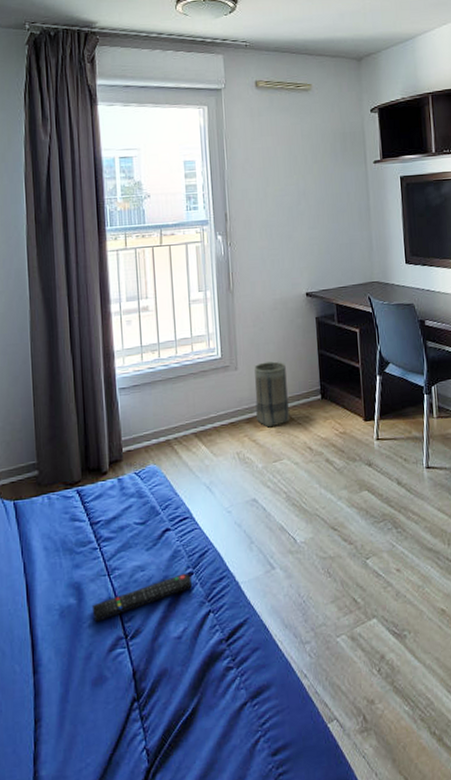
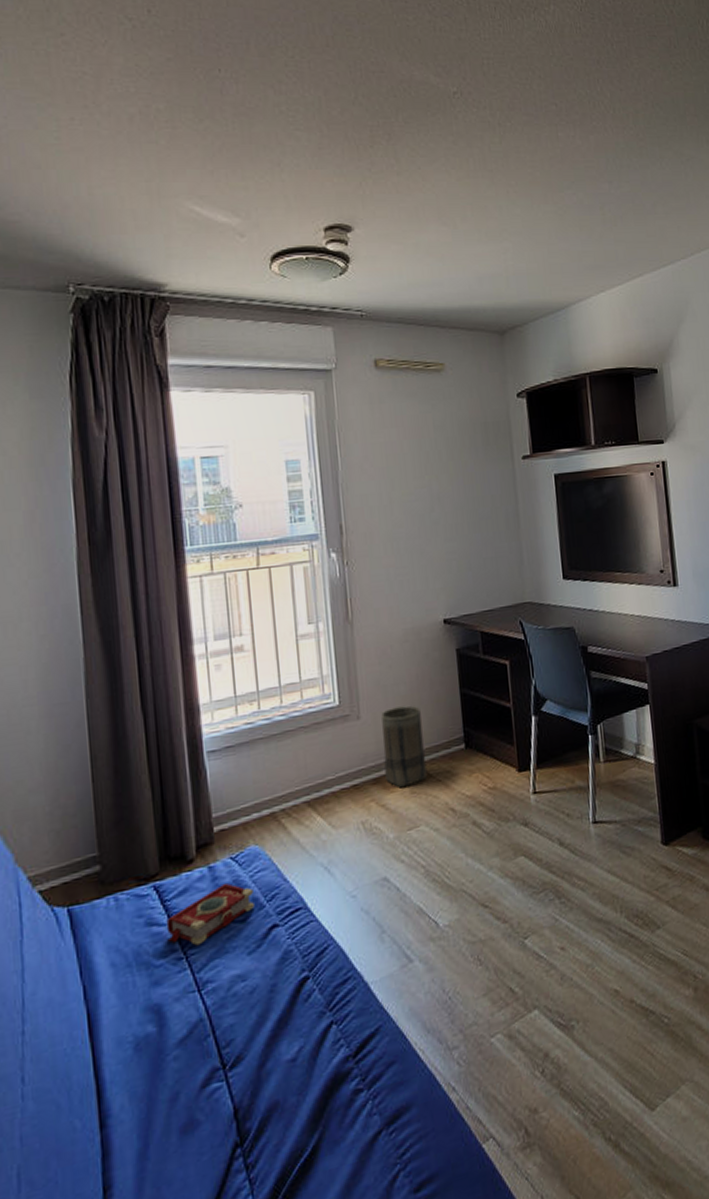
book: none [85,492,152,540] -> present [166,882,255,946]
remote control: present [91,573,192,622] -> none [177,978,308,1052]

